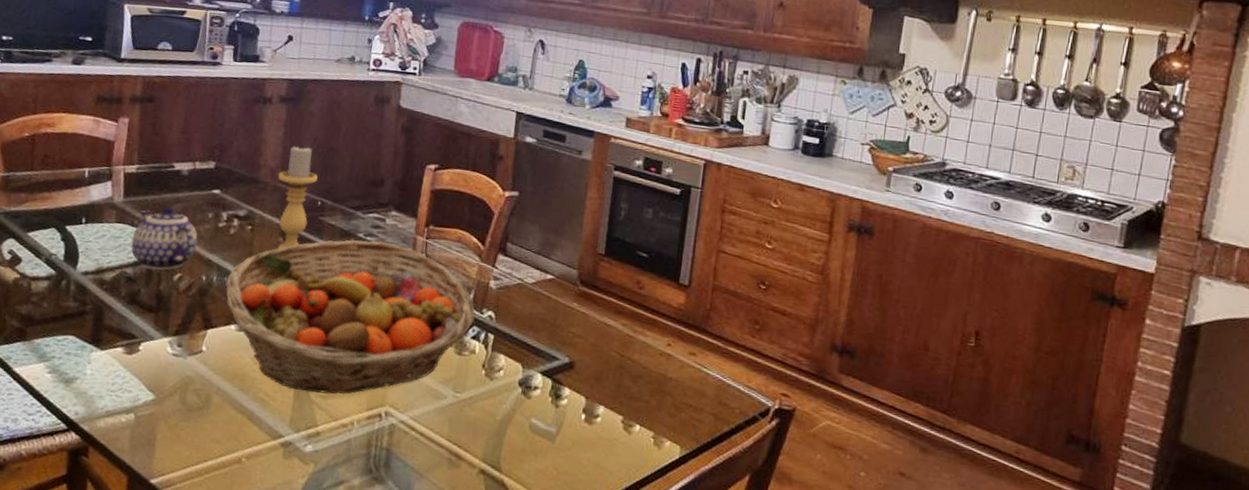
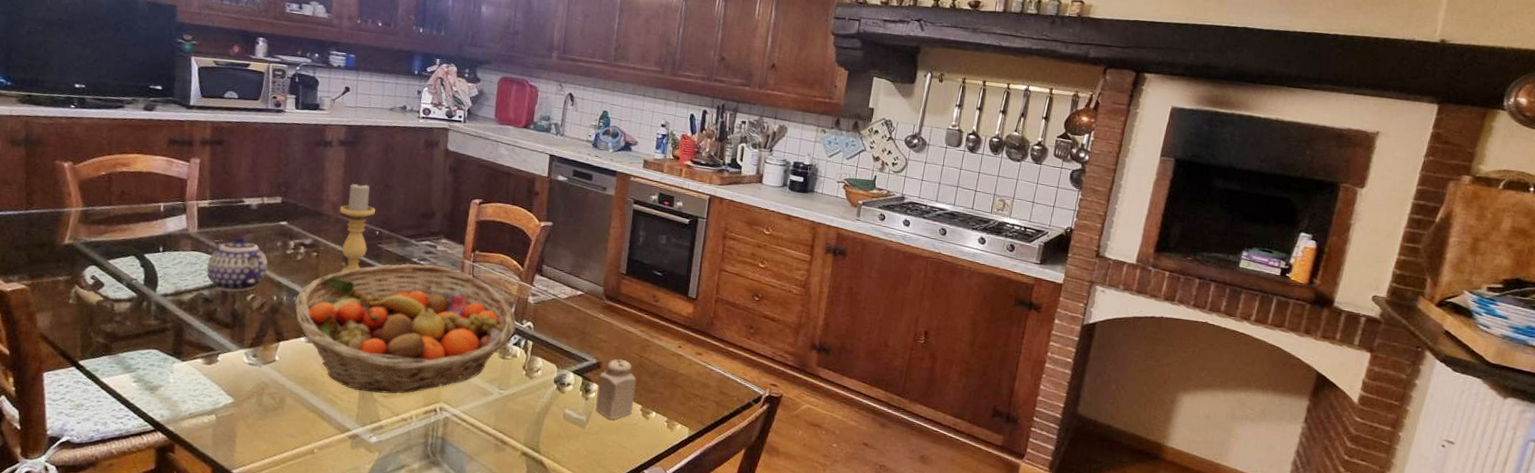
salt shaker: none [567,358,617,433] -> present [595,359,637,420]

